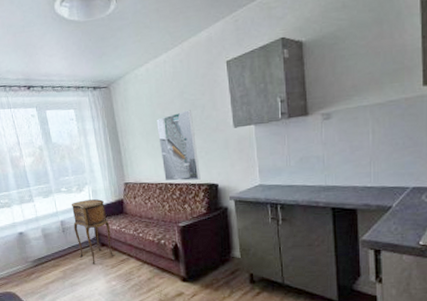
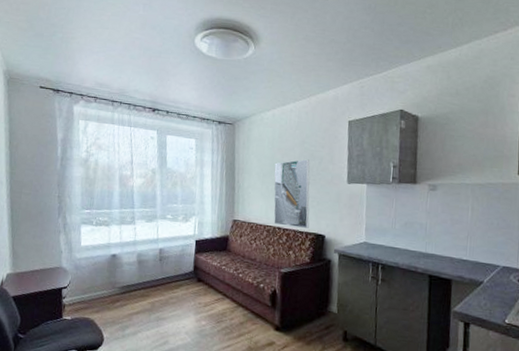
side table: present [71,199,114,265] -> none [171,230,211,300]

